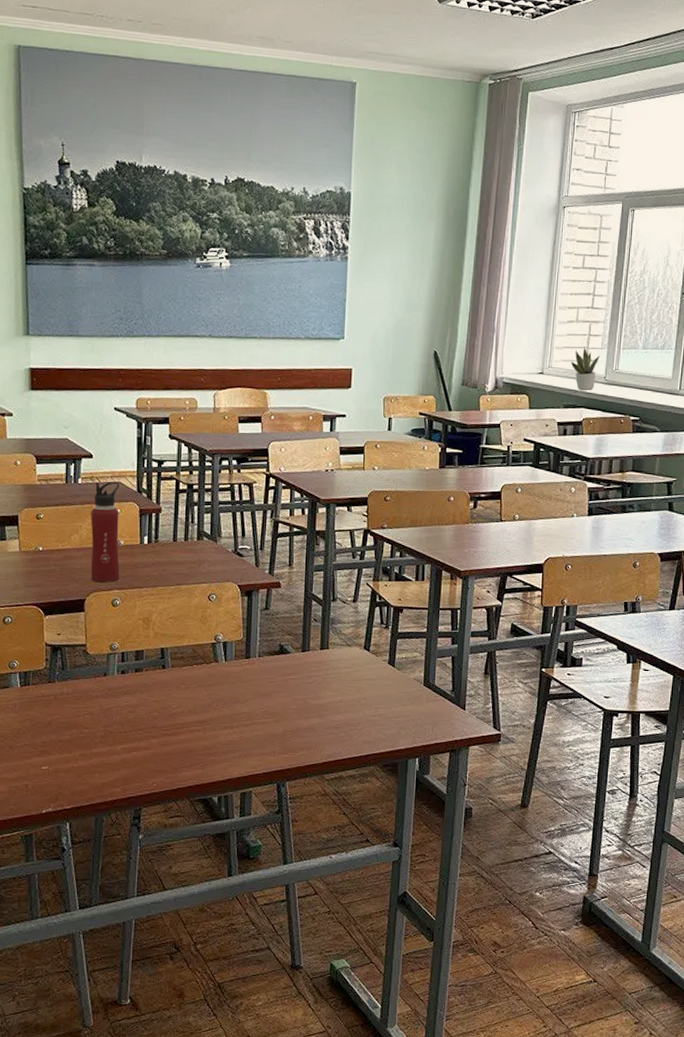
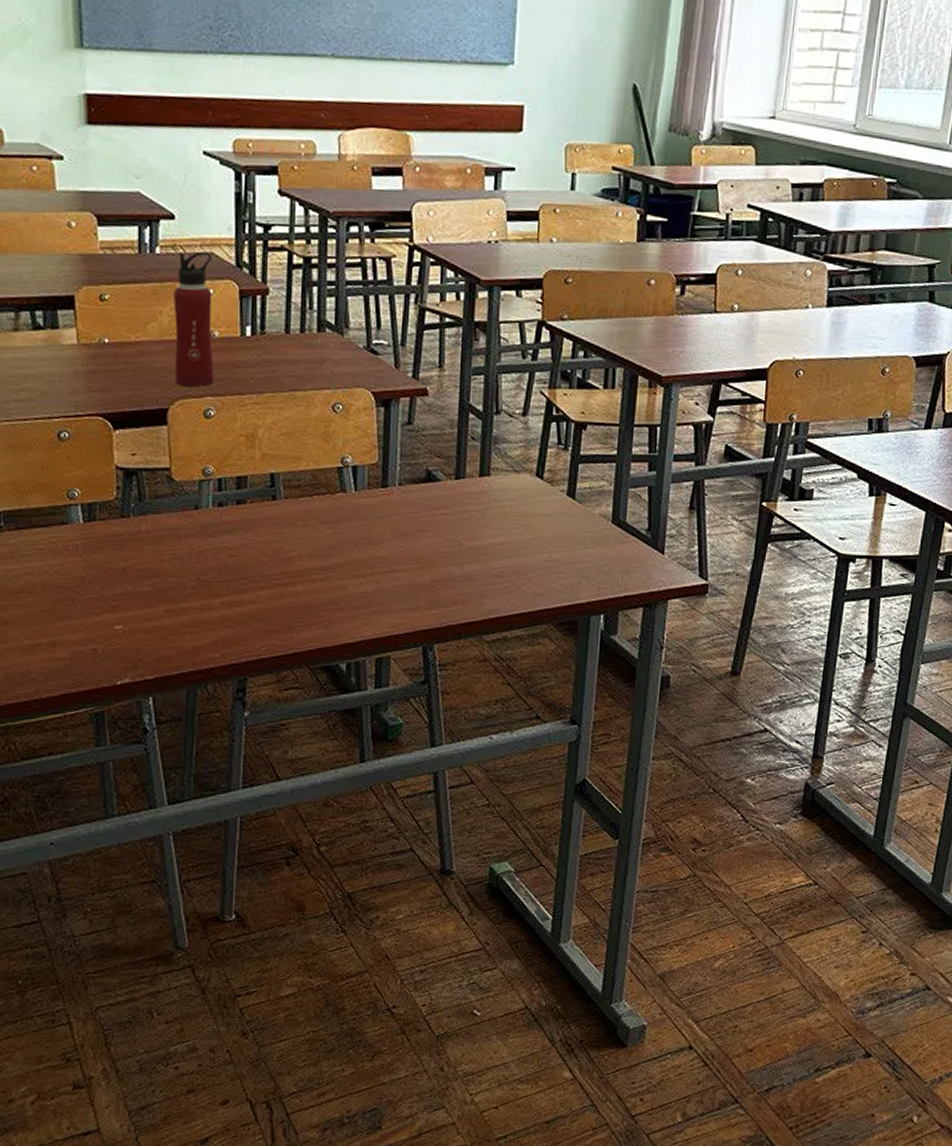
potted plant: present [570,346,601,390] -> none [811,83,850,142]

